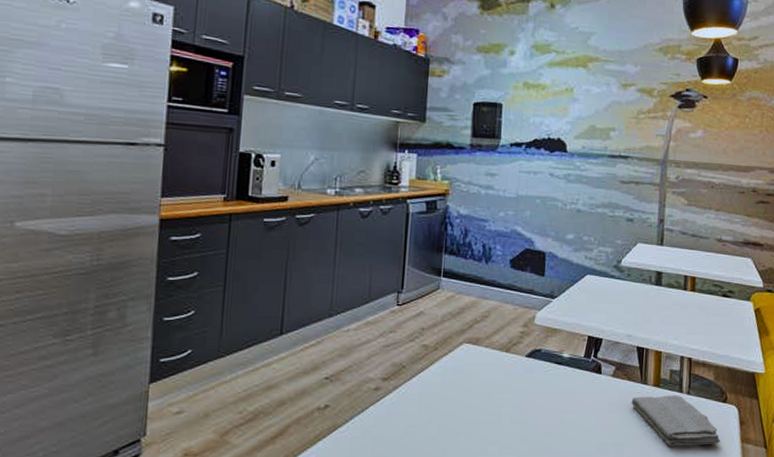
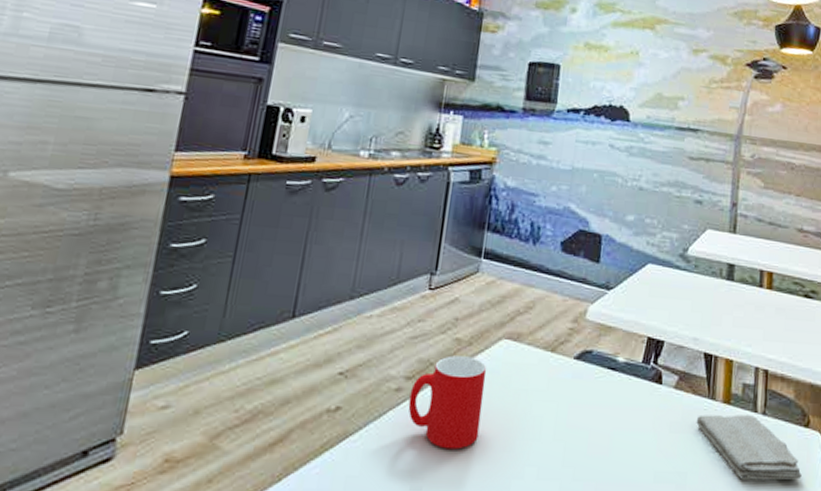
cup: none [386,359,451,434] -> present [408,355,487,450]

